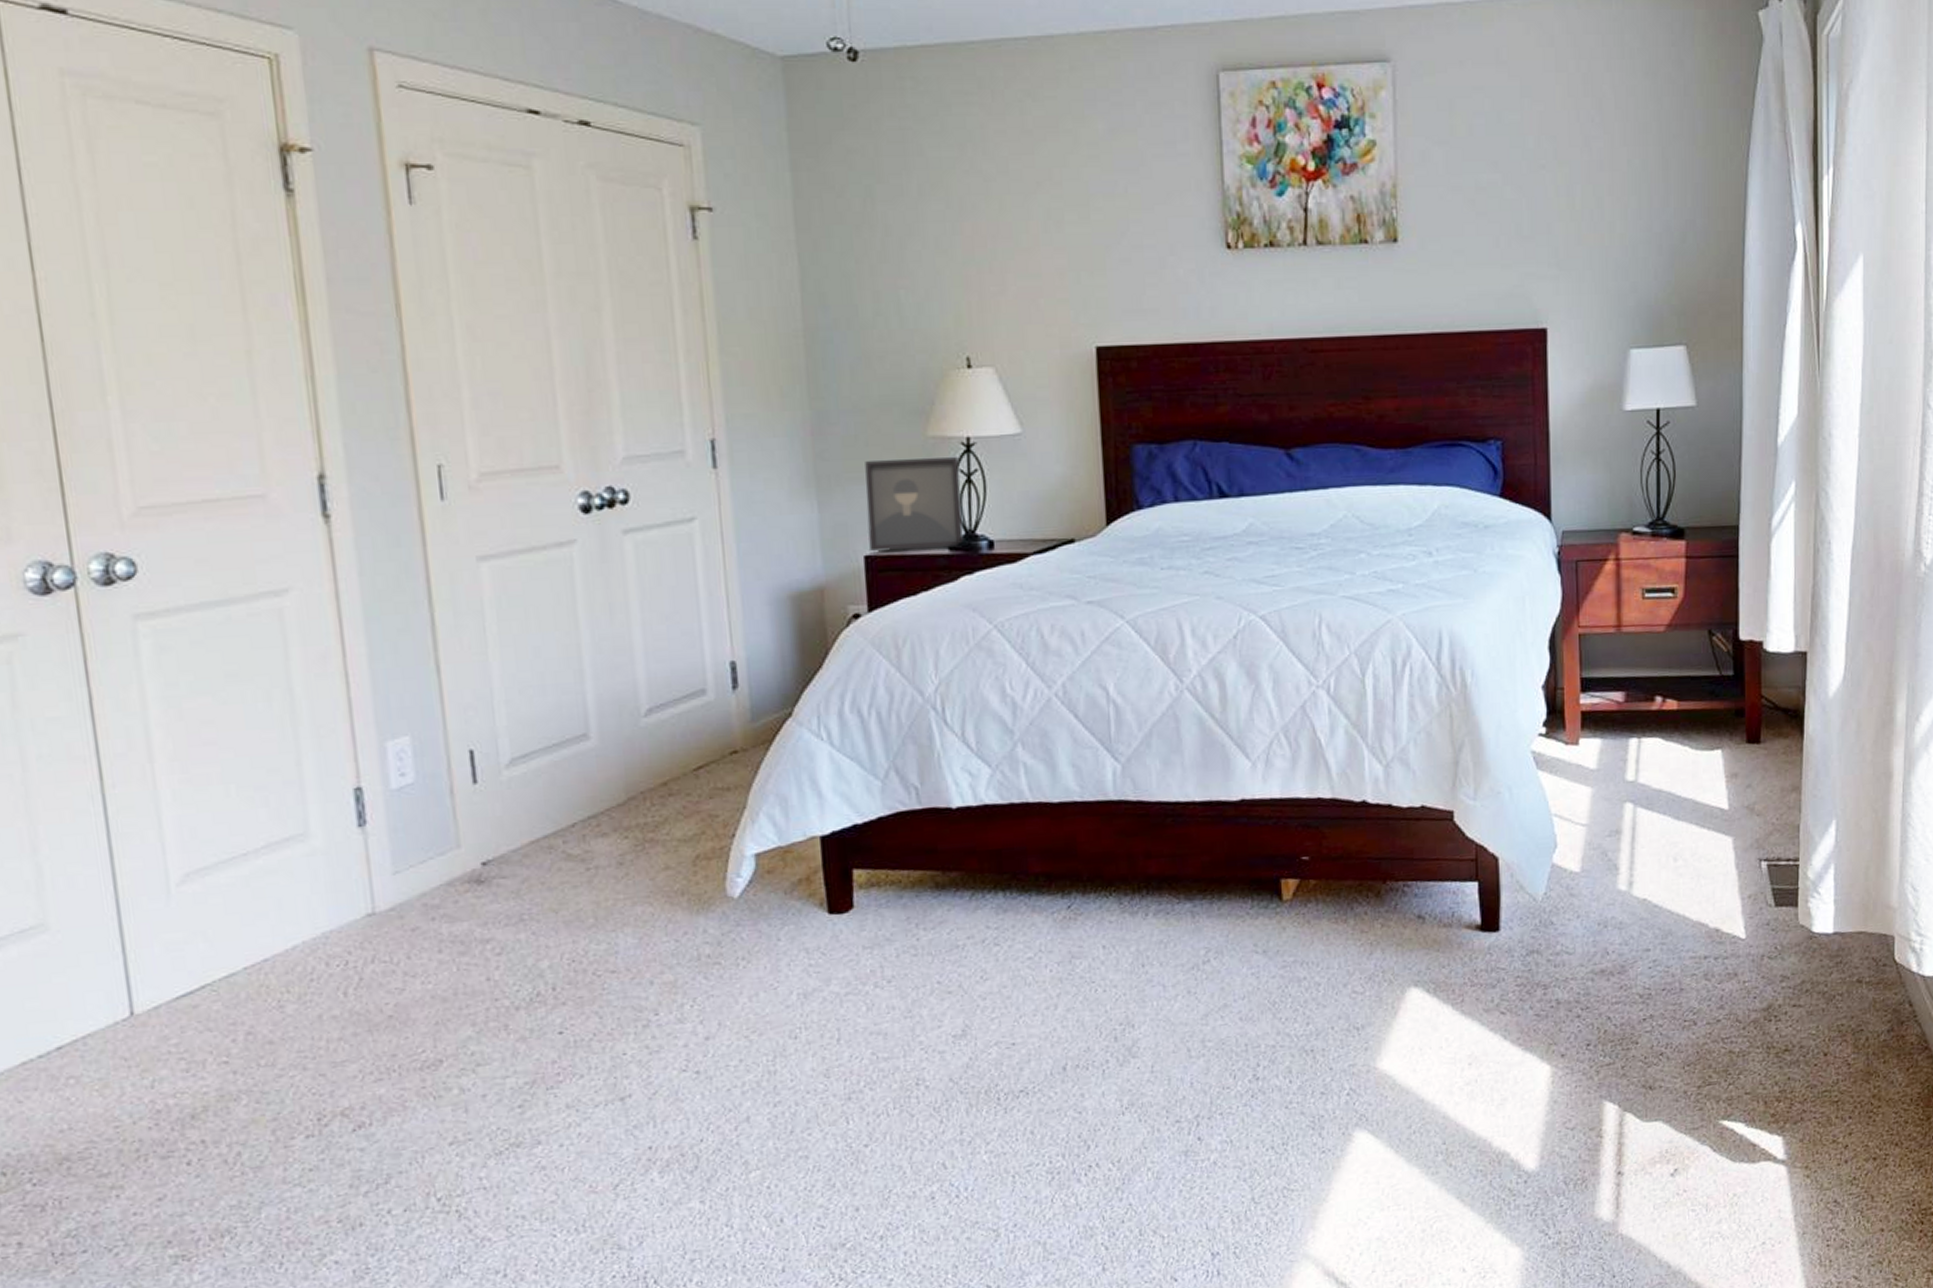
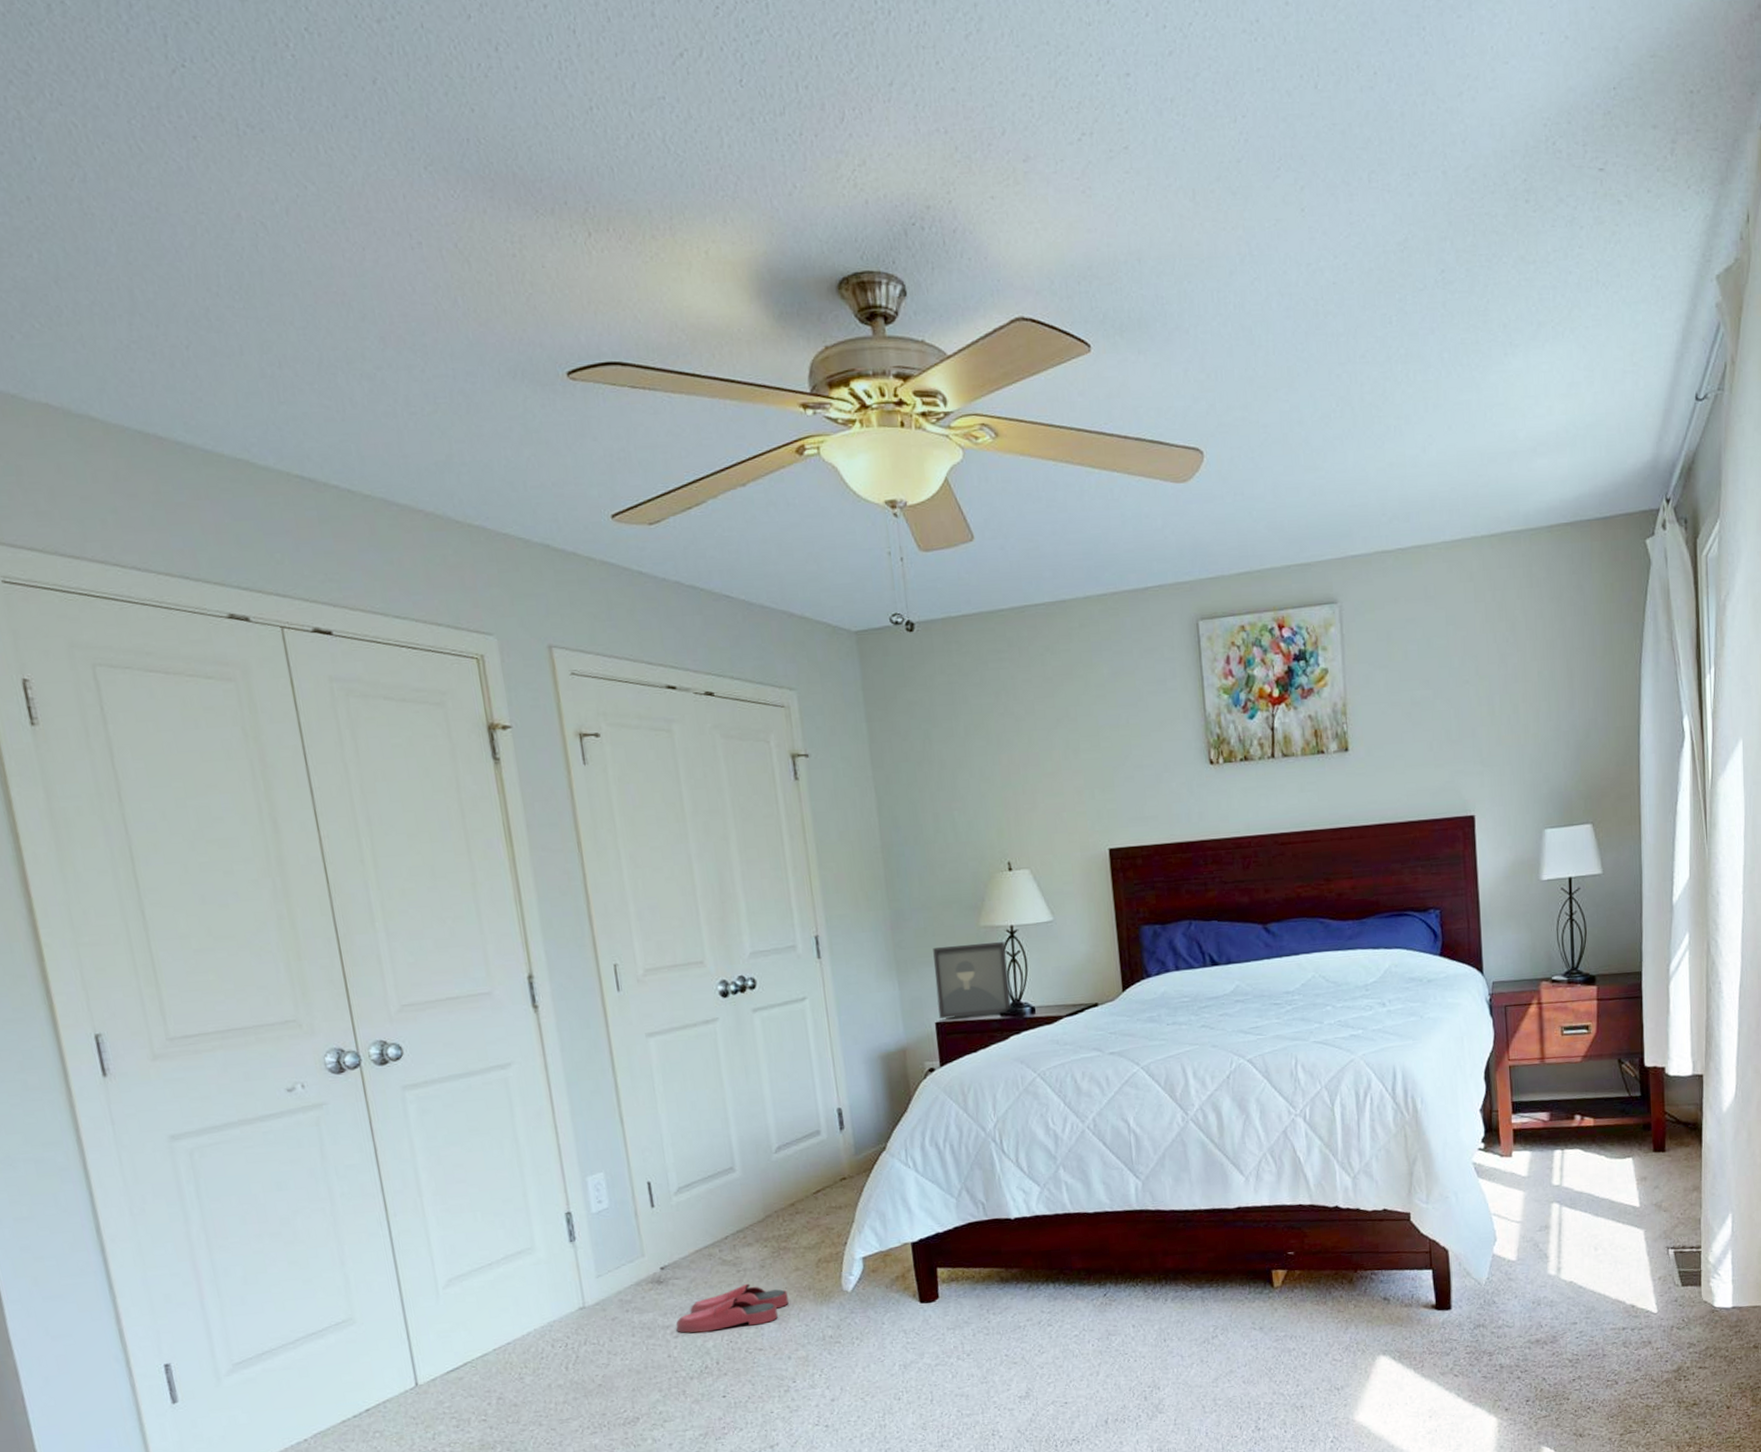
slippers: none [499,885,654,950] -> present [675,1283,789,1333]

